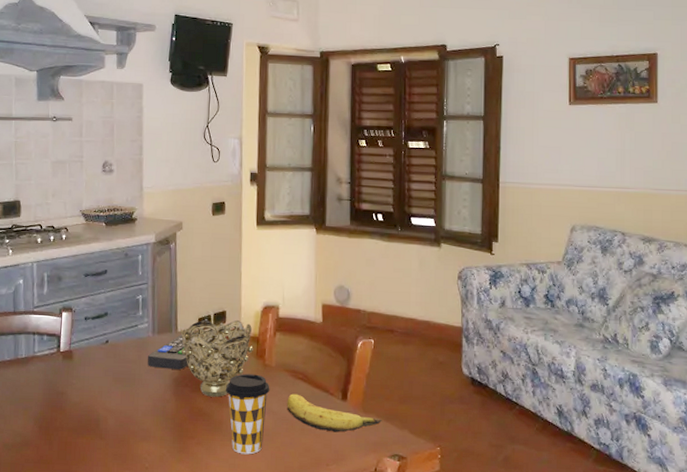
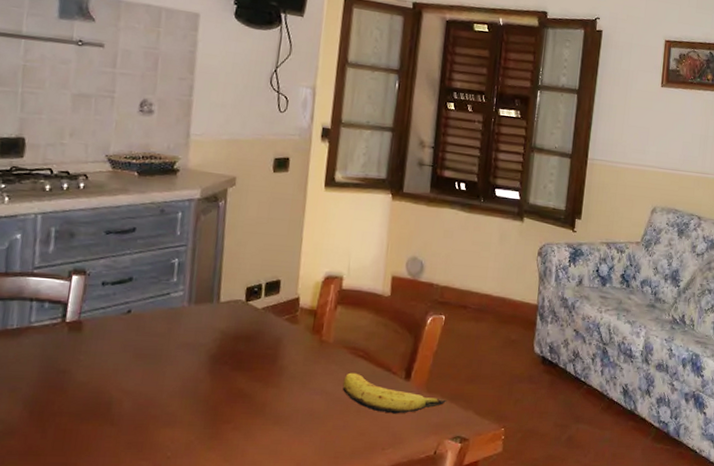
remote control: present [147,334,212,370] -> none [179,305,262,345]
decorative bowl: present [180,320,253,397] -> none [221,290,310,376]
coffee cup: present [225,373,270,455] -> none [272,350,326,440]

